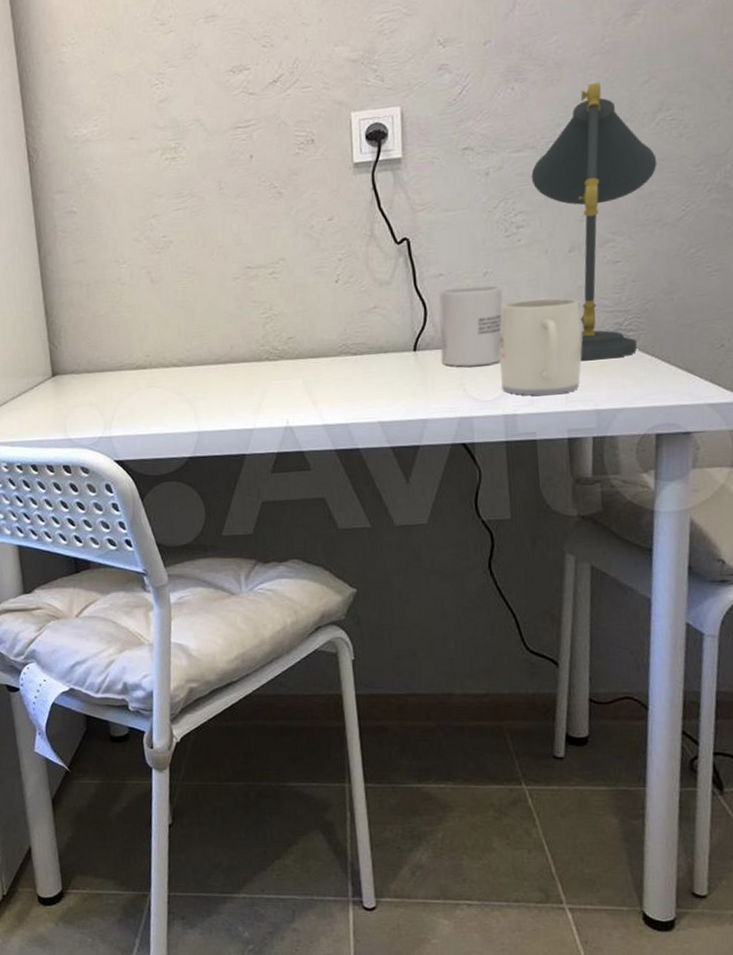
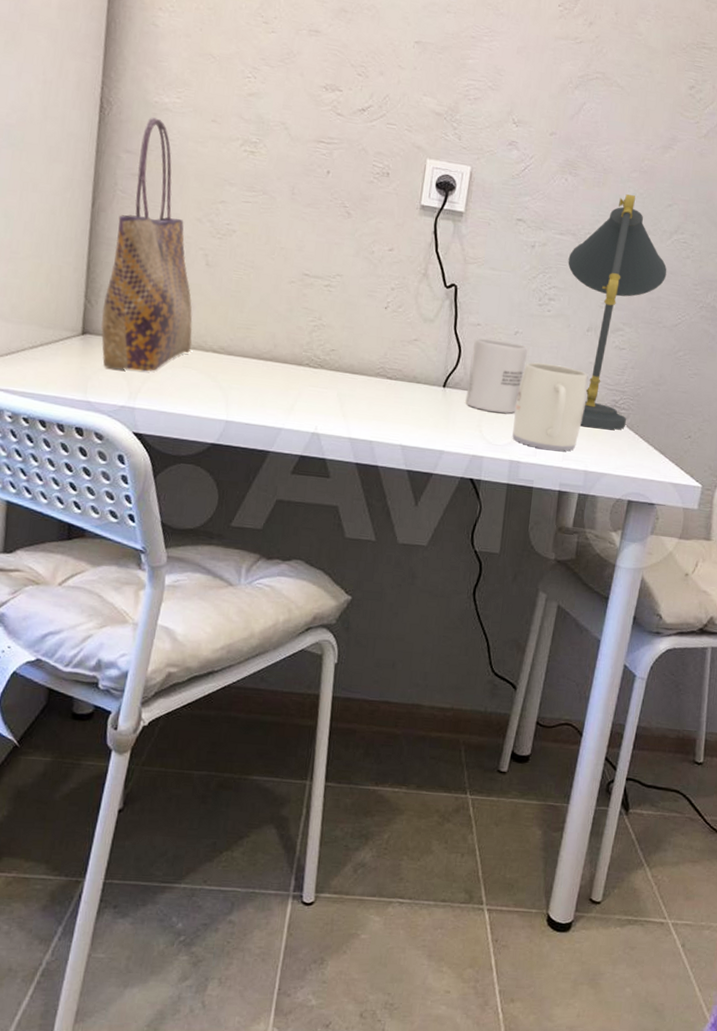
tote bag: none [63,151,152,404] -> present [101,116,193,372]

